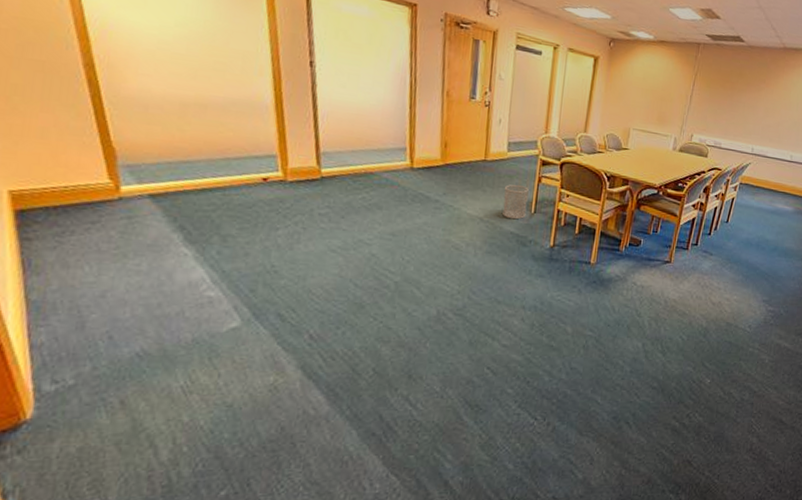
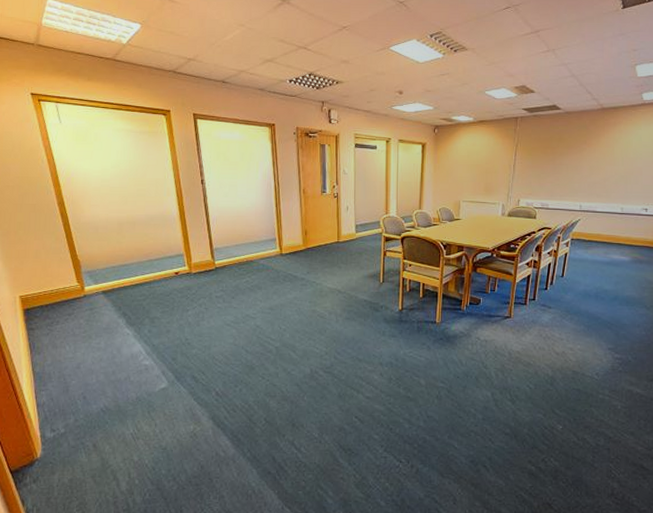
wastebasket: present [502,184,529,220] -> none [355,260,376,289]

